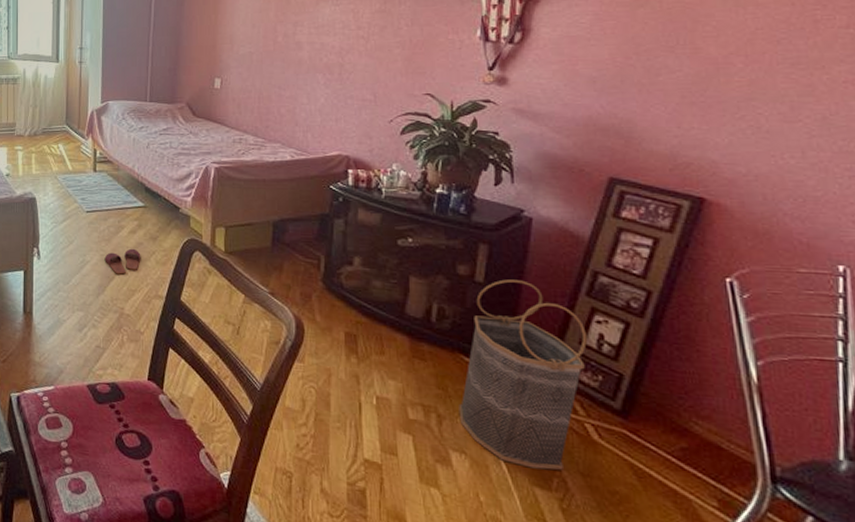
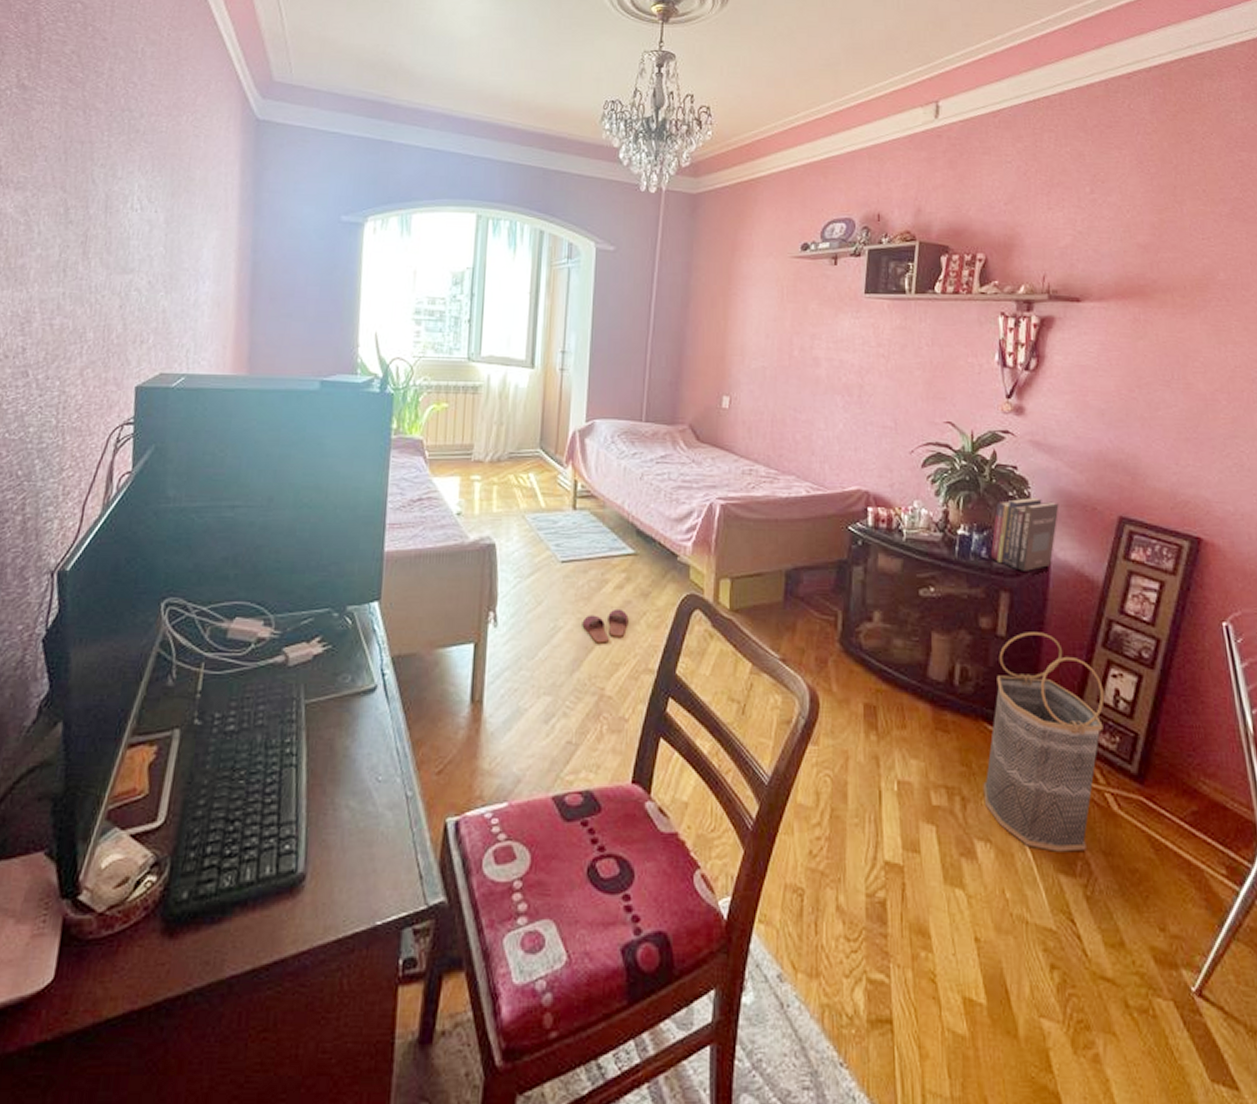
books: none [469,160,543,226] -> present [990,498,1059,571]

